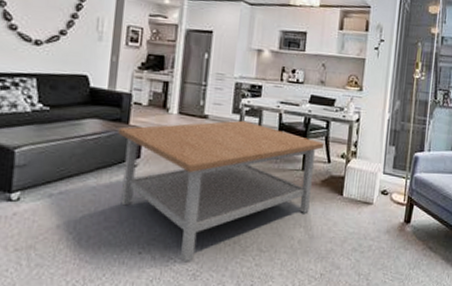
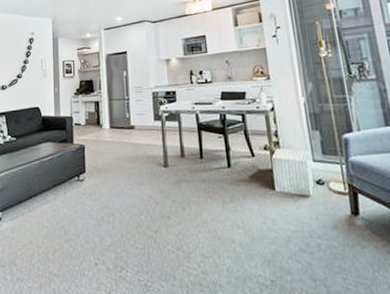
coffee table: present [118,120,324,263] -> none [66,126,244,272]

